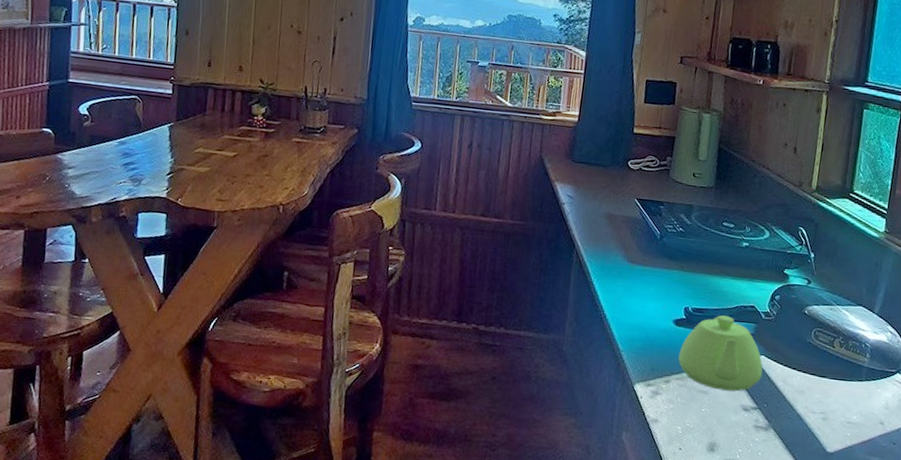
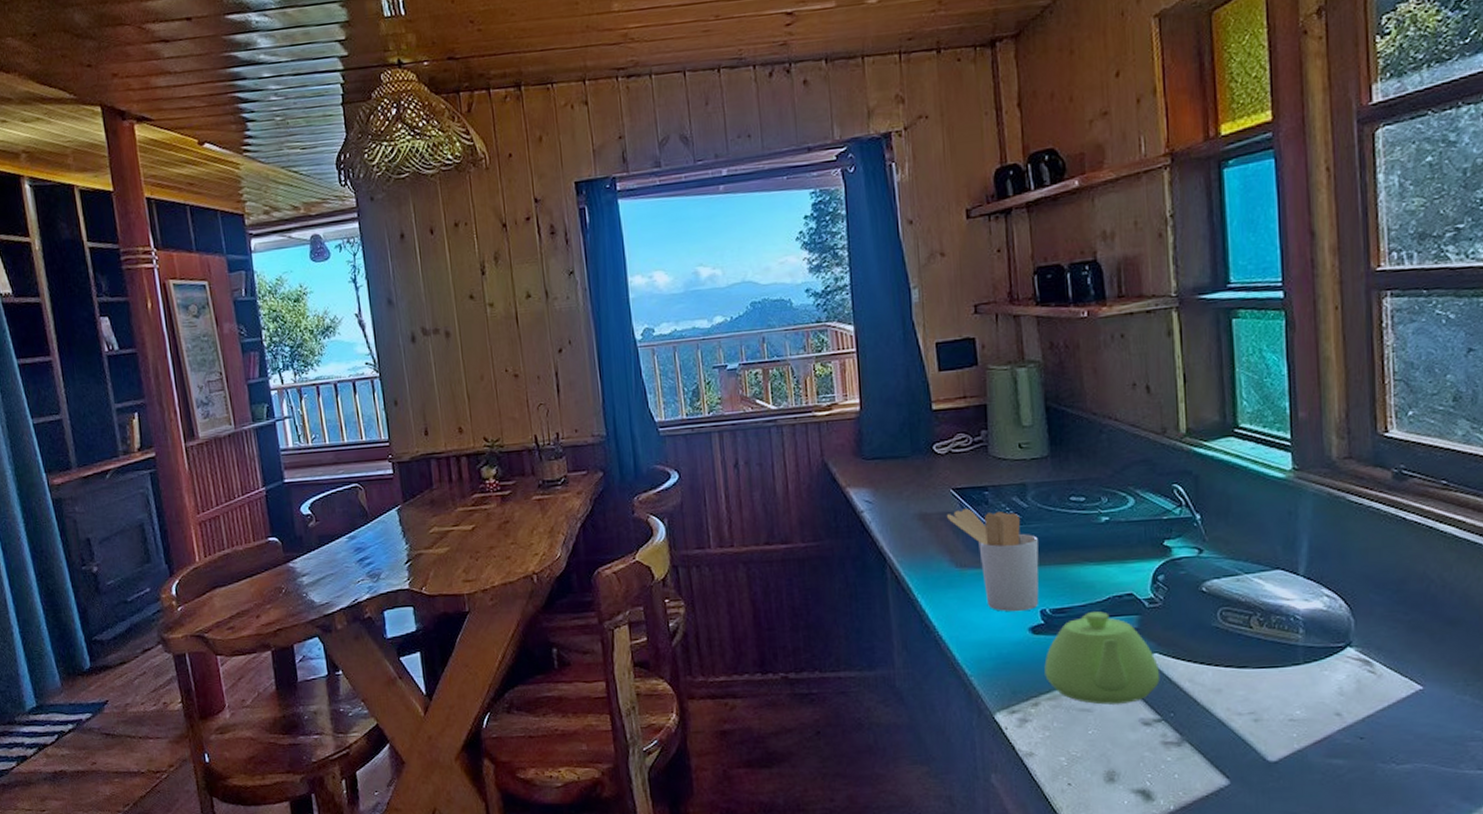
utensil holder: none [627,216,694,306] -> present [946,508,1039,612]

